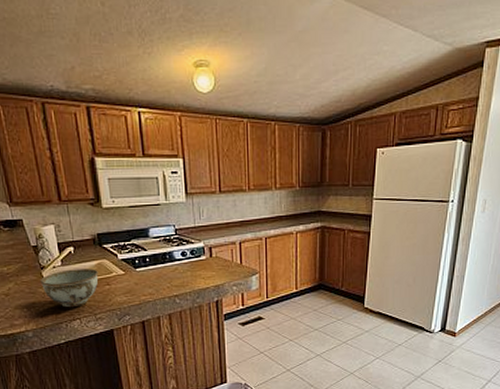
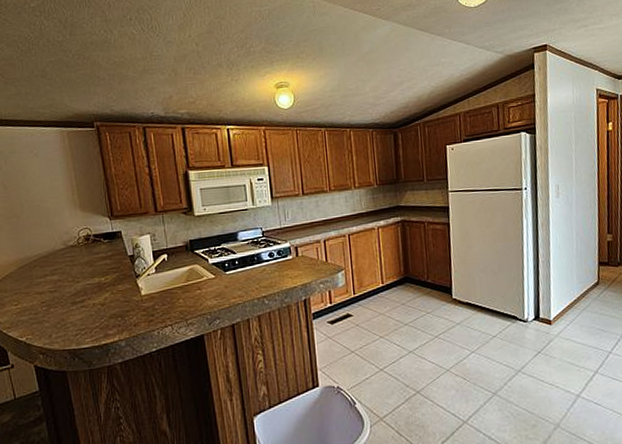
bowl: present [40,269,98,308] -> none [134,274,190,315]

